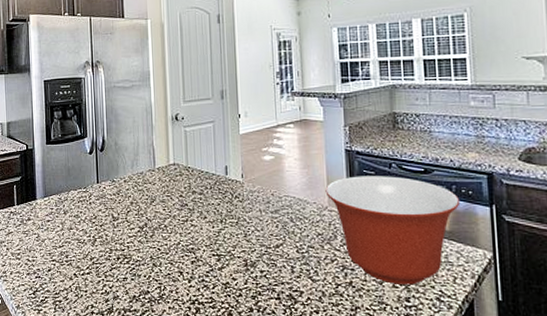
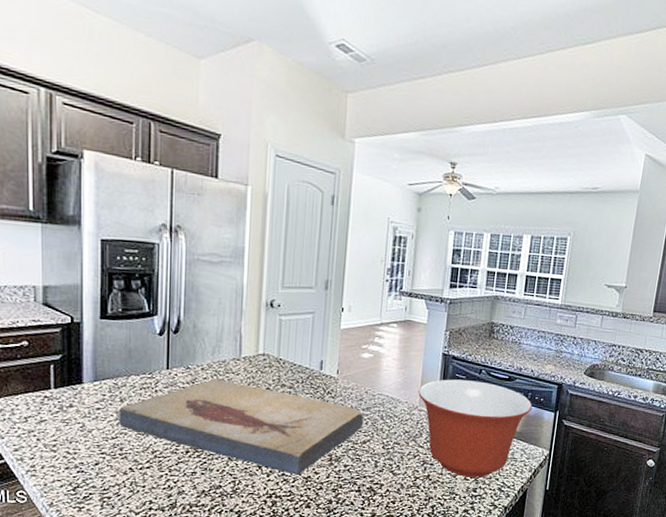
fish fossil: none [63,190,273,281] -> present [119,379,363,475]

